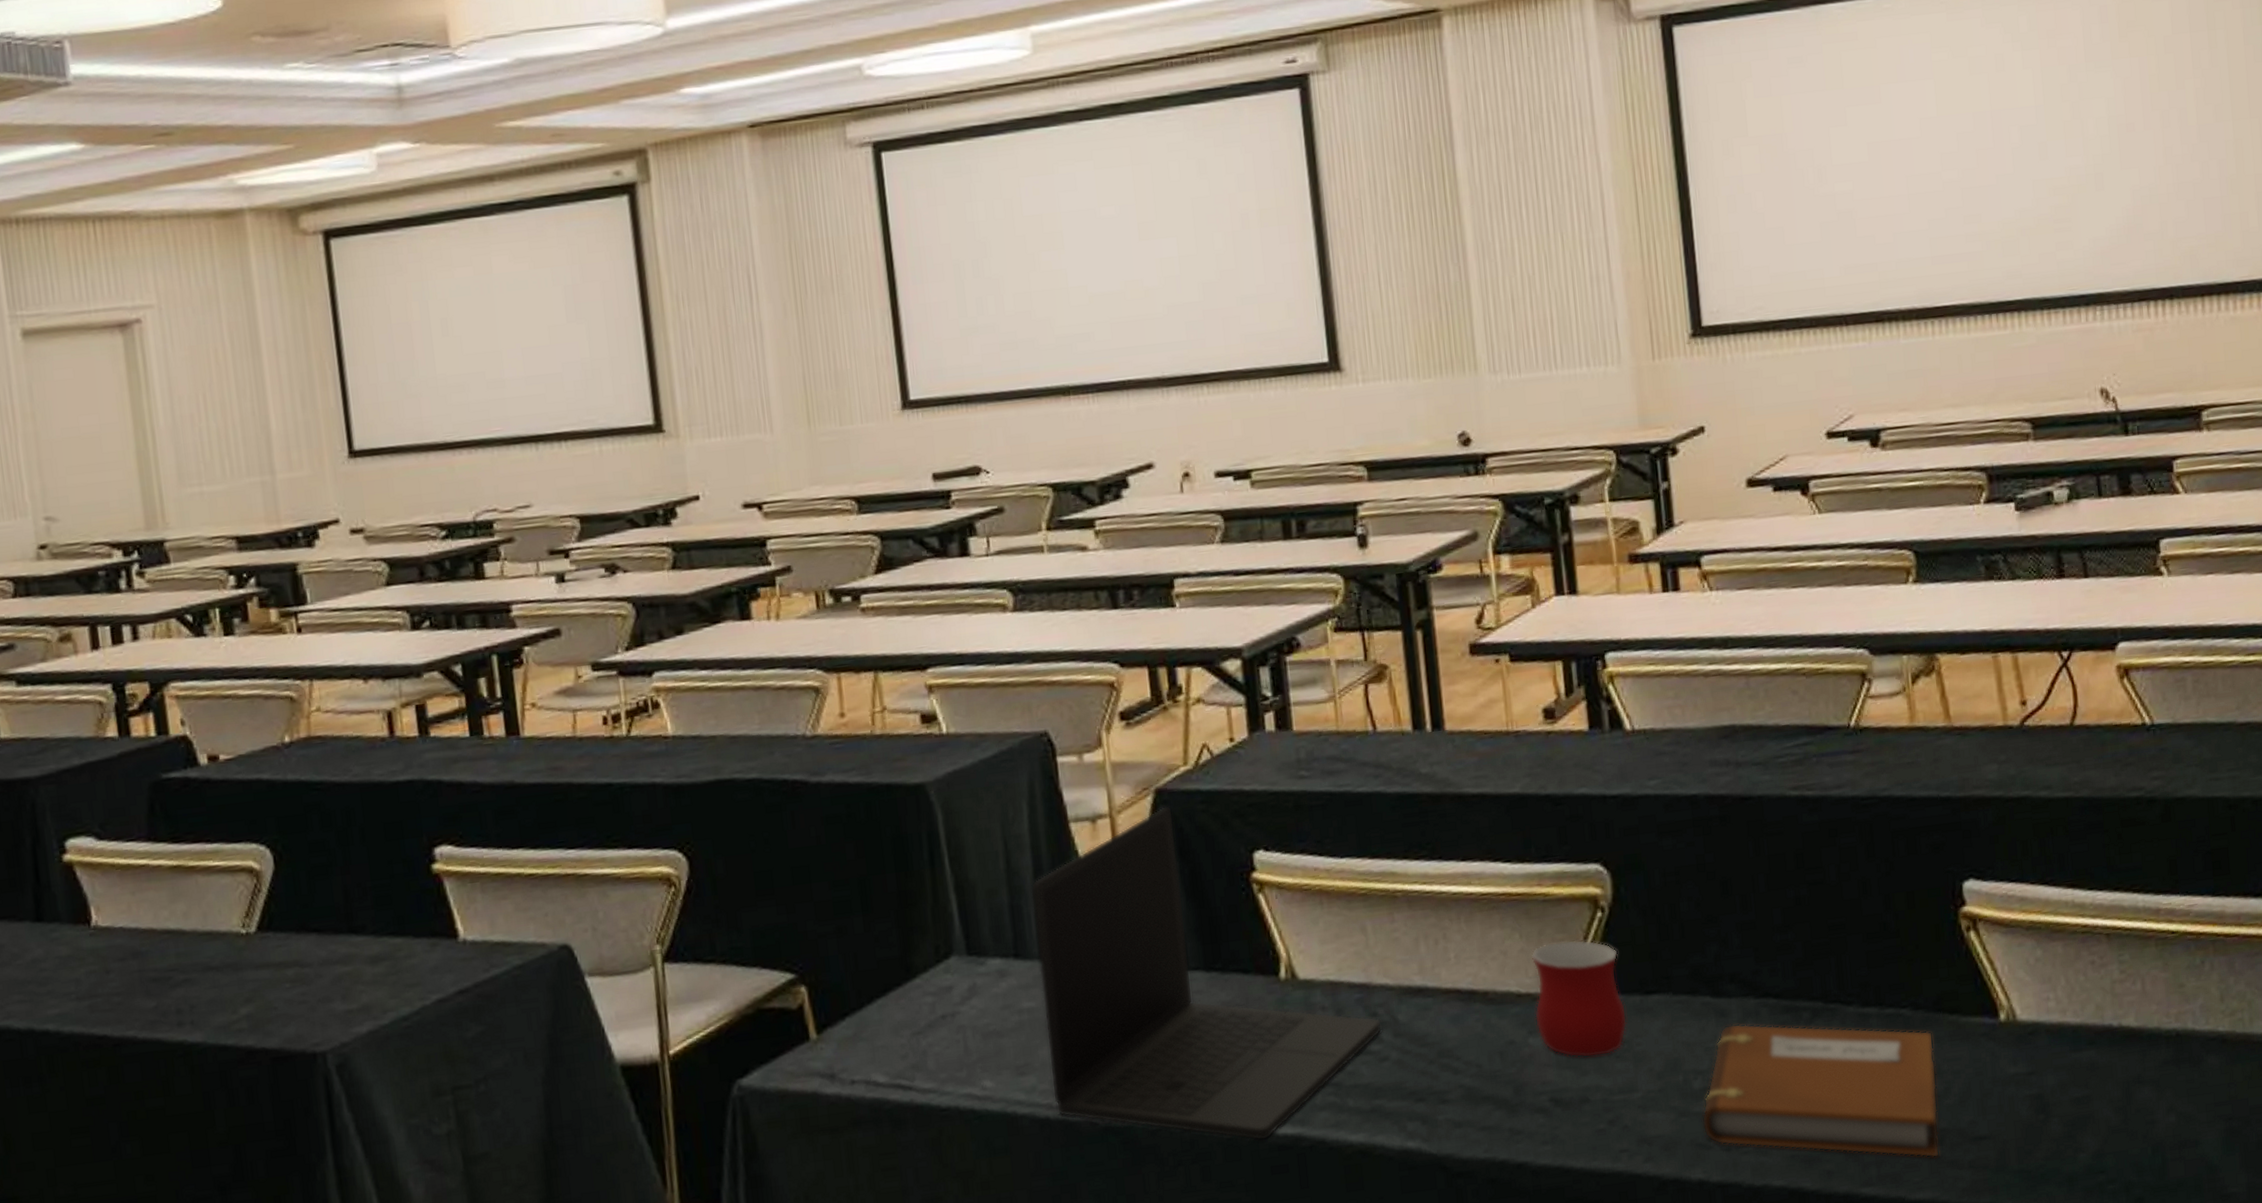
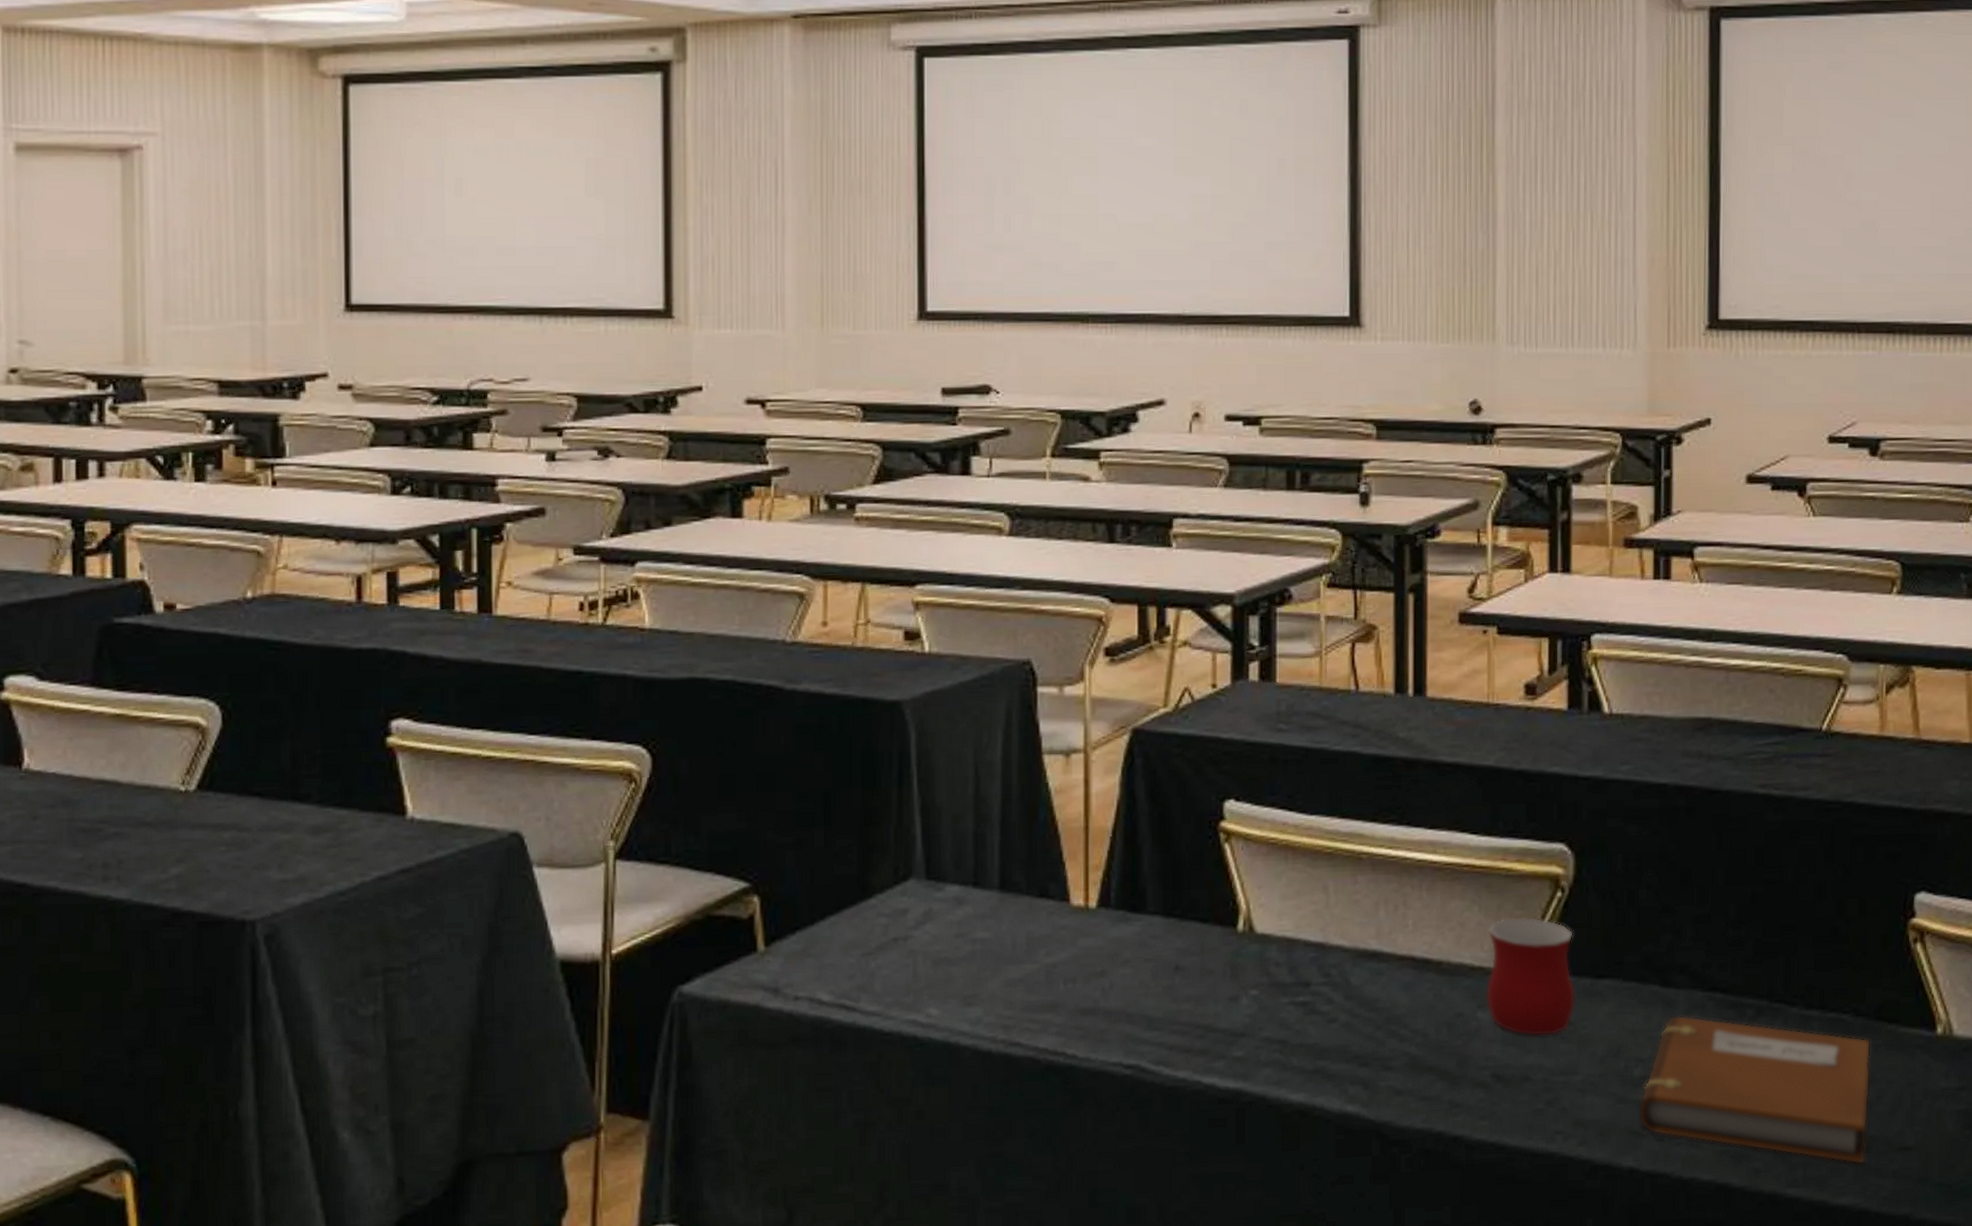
laptop: present [1031,805,1383,1141] -> none [997,746,1334,1093]

